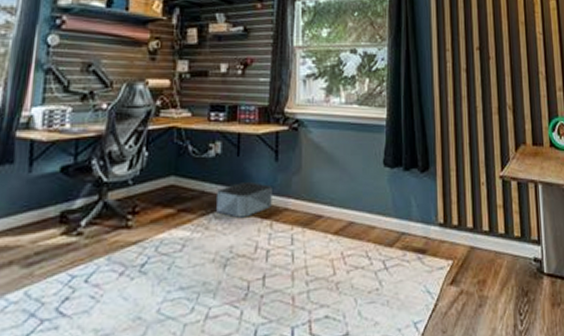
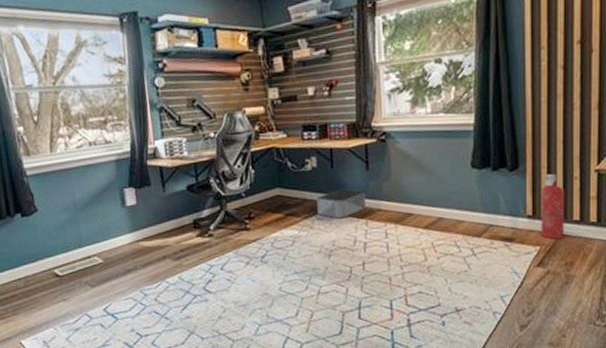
fire extinguisher: none [451,177,476,252] -> present [541,173,565,239]

